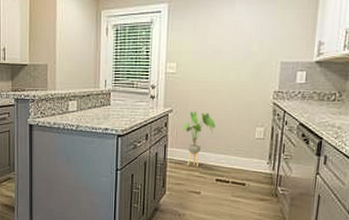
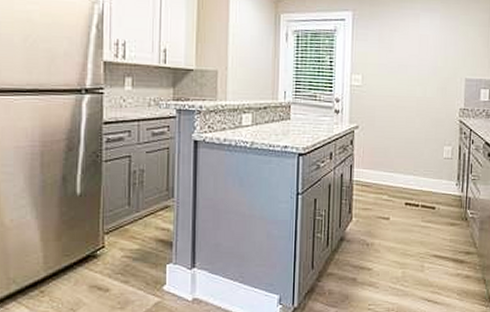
house plant: present [181,111,216,167] -> none [368,128,404,189]

